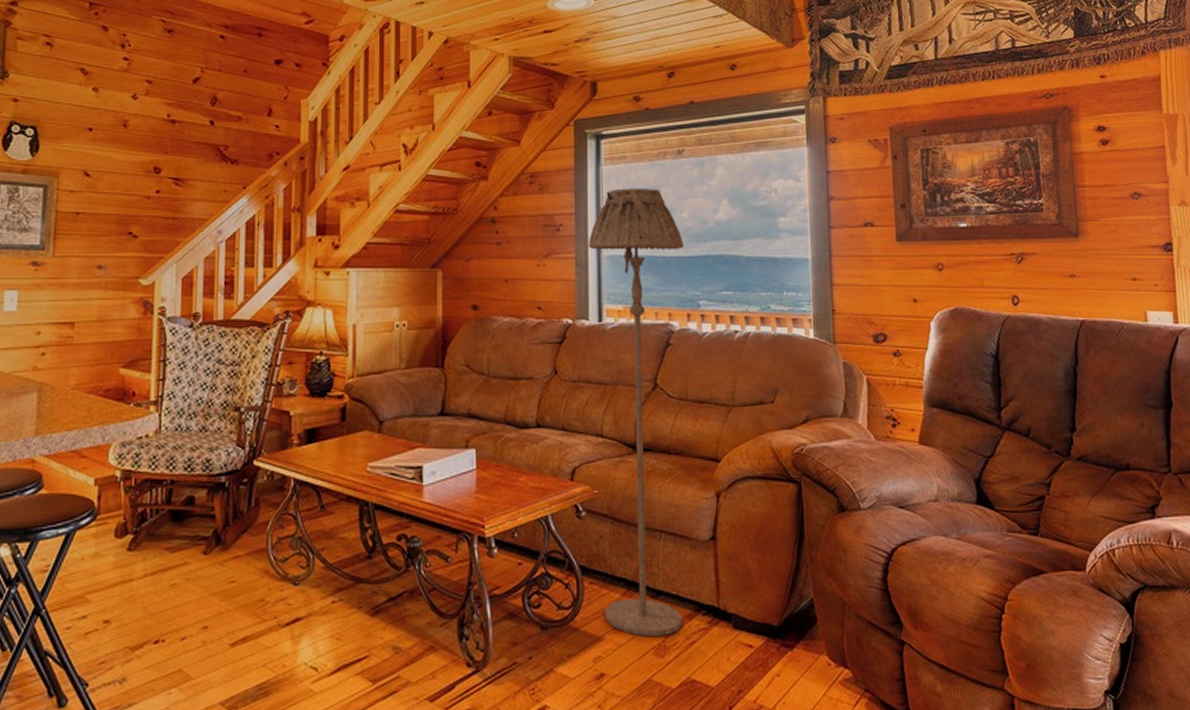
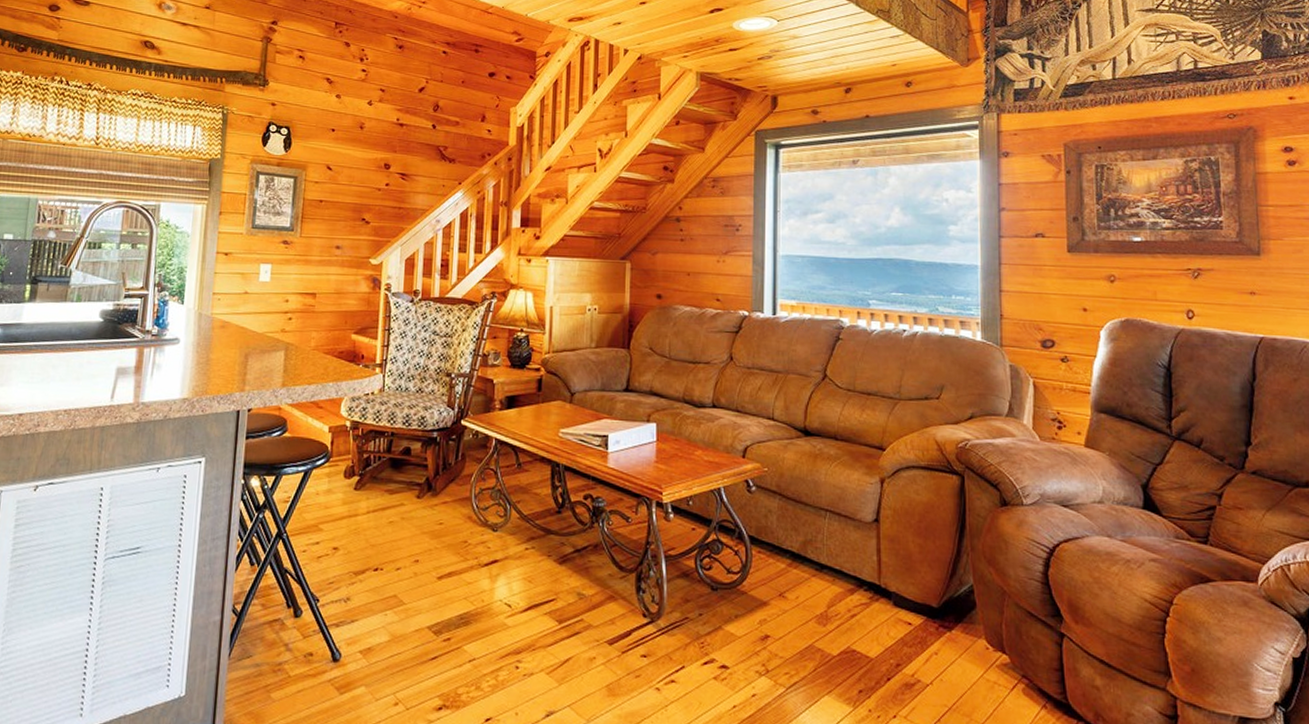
floor lamp: present [588,188,684,637] -> none [765,194,856,607]

